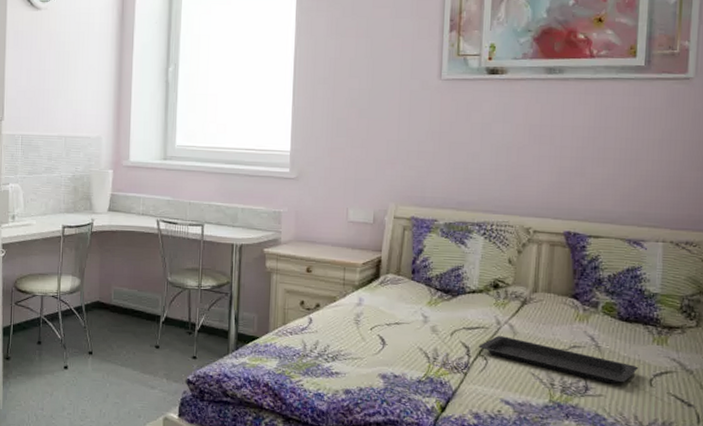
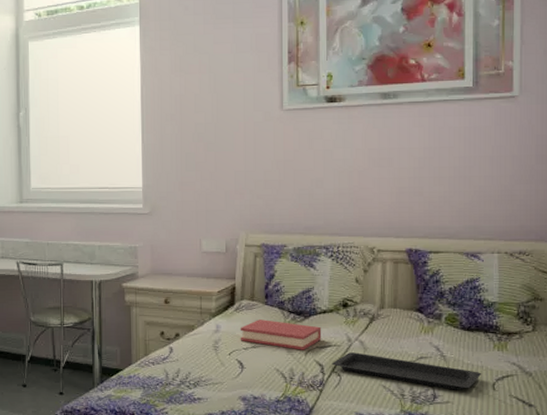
hardback book: none [383,295,470,330] -> present [240,320,322,350]

